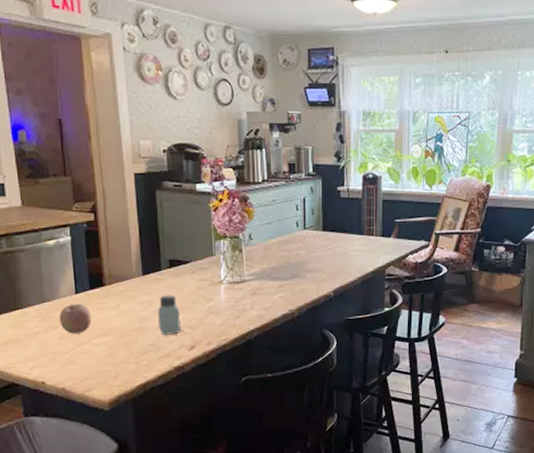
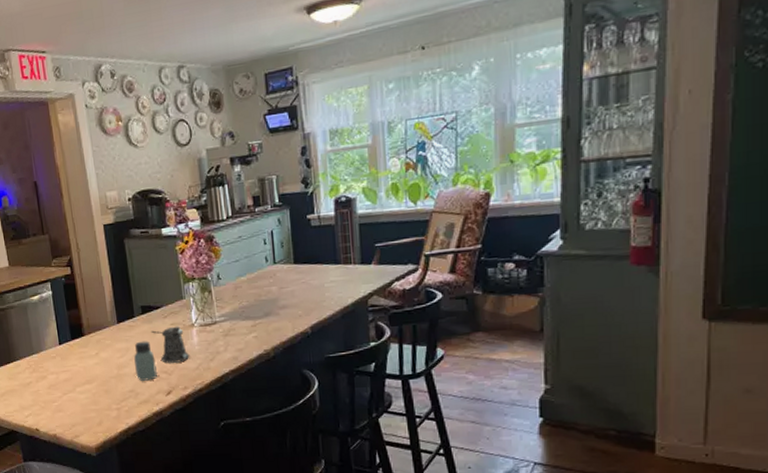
fruit: present [59,303,92,334] -> none [47,354,75,383]
pepper shaker: none [178,282,216,318] -> present [151,326,190,363]

